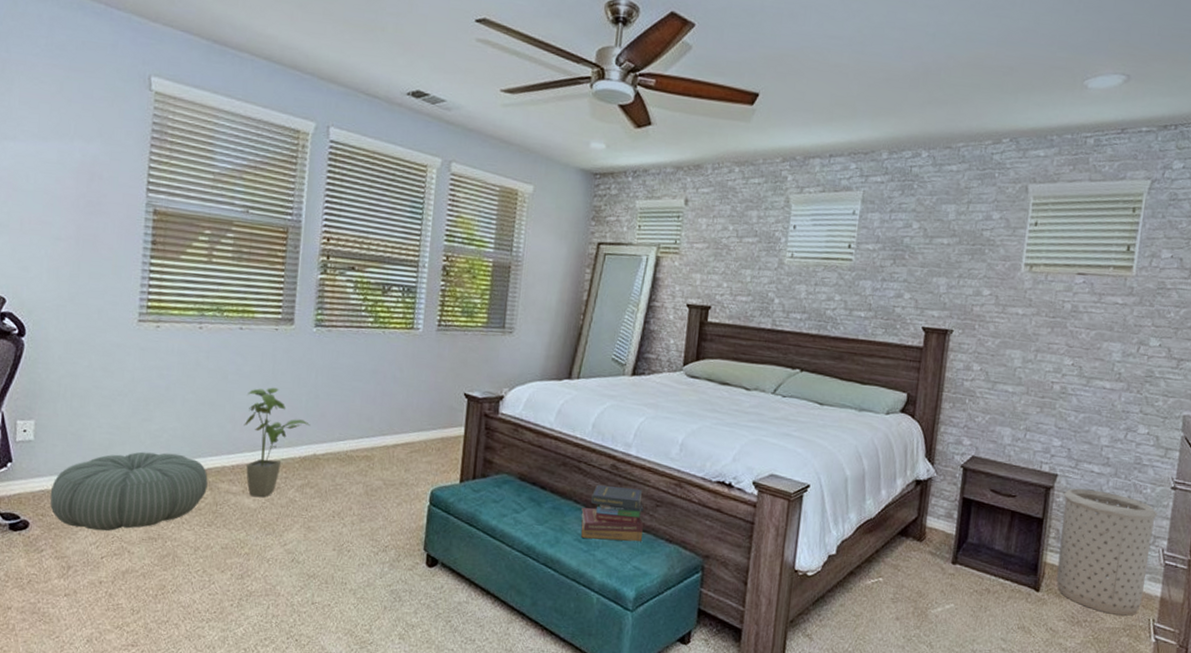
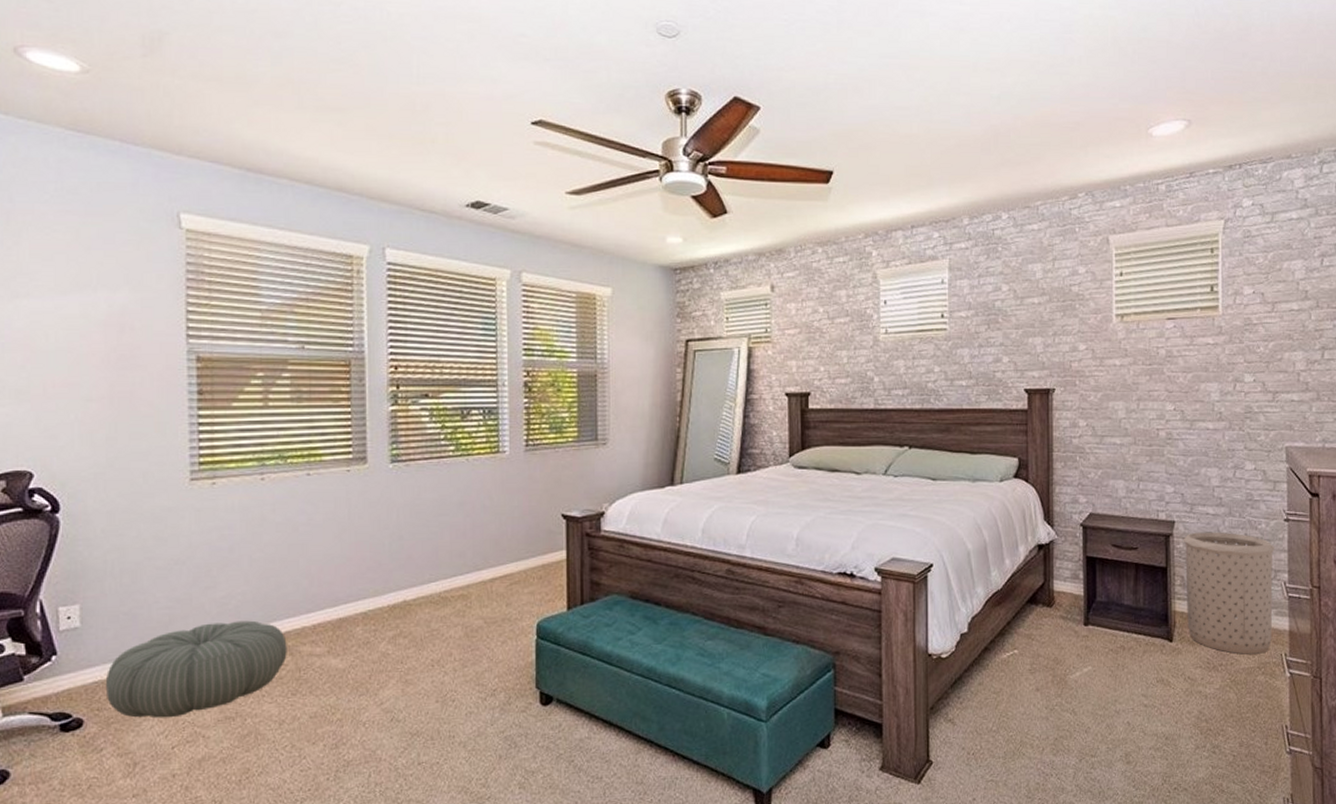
house plant: present [243,387,311,498] -> none [322,534,397,656]
books: present [581,484,644,542] -> none [701,592,768,651]

